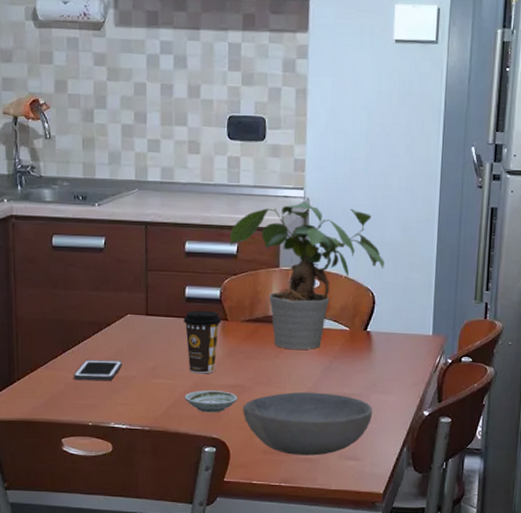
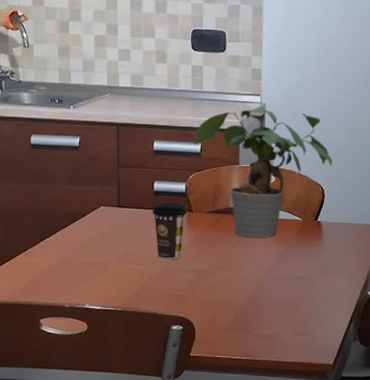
cell phone: present [74,359,122,382] -> none [51,247,96,267]
saucer: present [184,390,238,413] -> none [154,274,203,295]
bowl: present [243,391,373,456] -> none [207,275,324,332]

